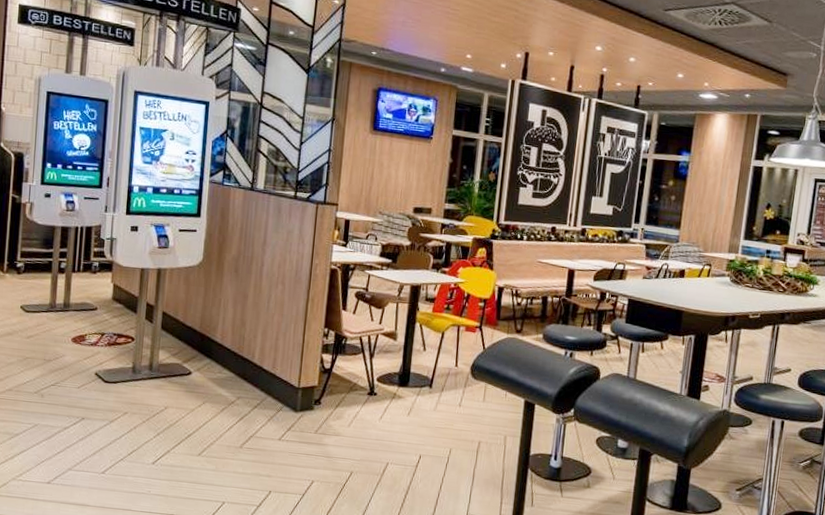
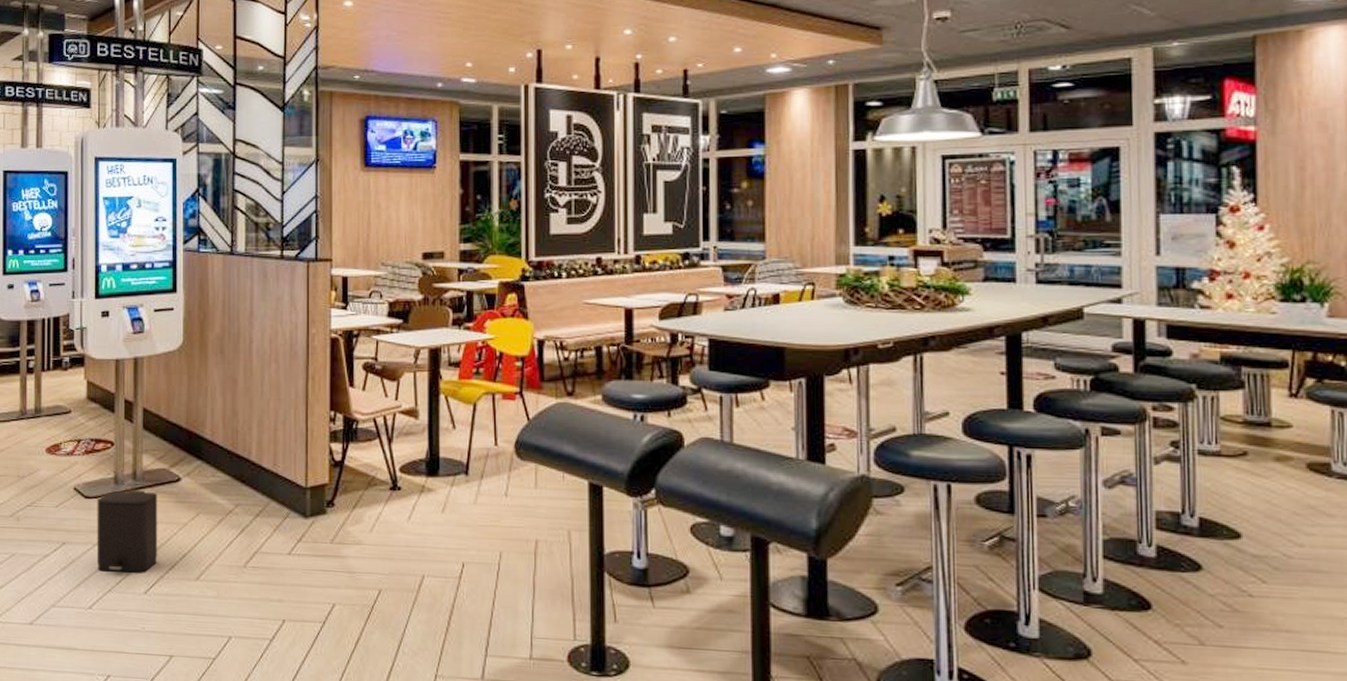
pedal bin: none [111,378,171,447] -> present [96,489,158,573]

